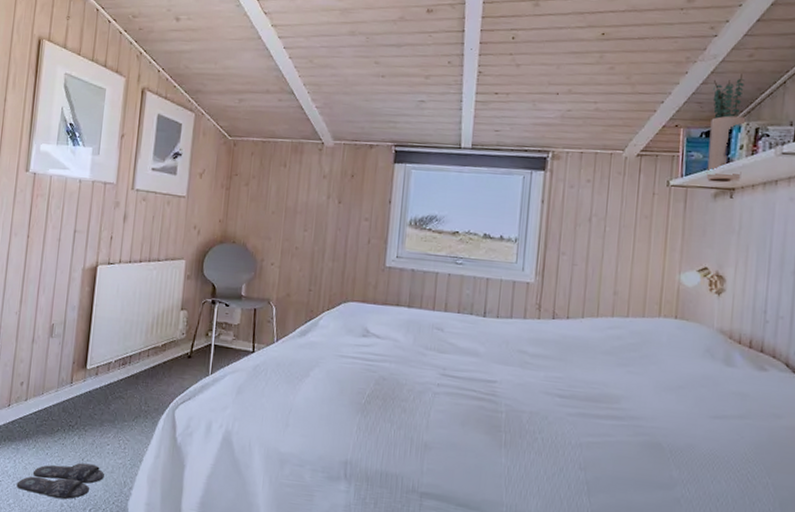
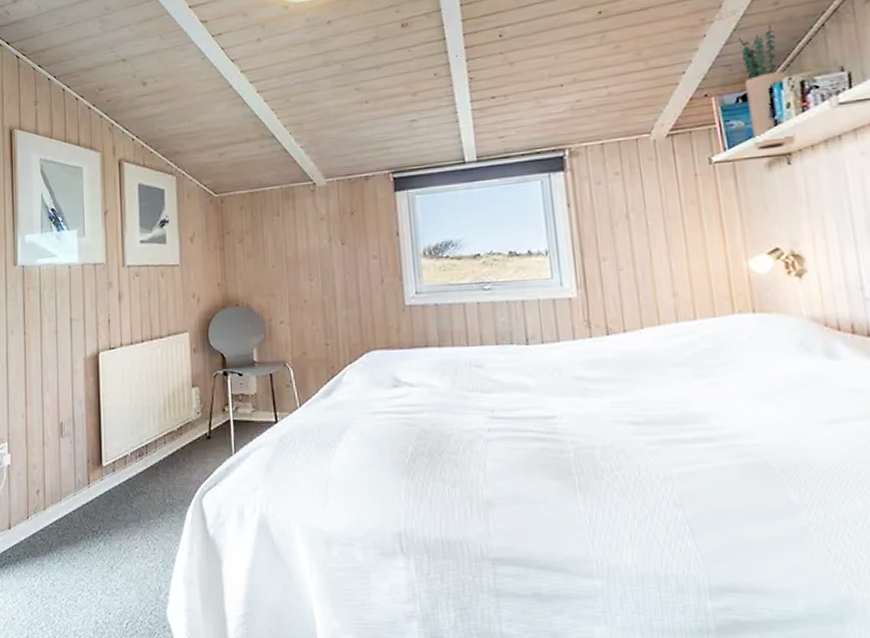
slippers: present [16,463,104,499] -> none [46,572,137,615]

